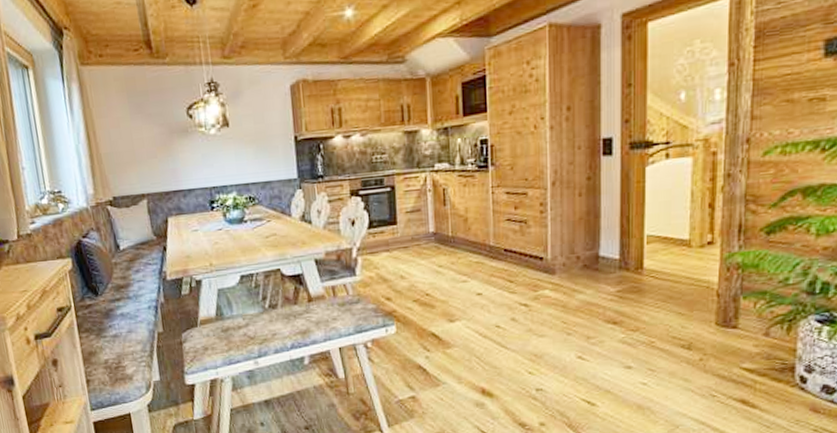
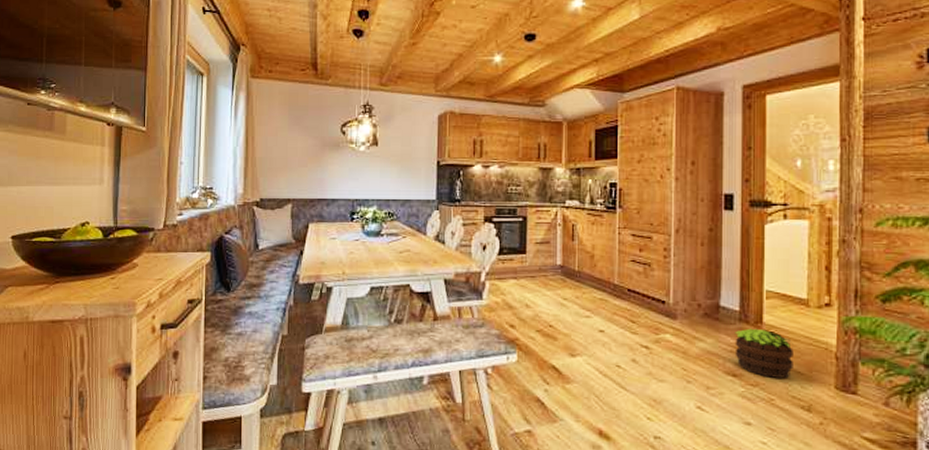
potted plant: none [615,274,674,321] -> present [735,328,793,378]

